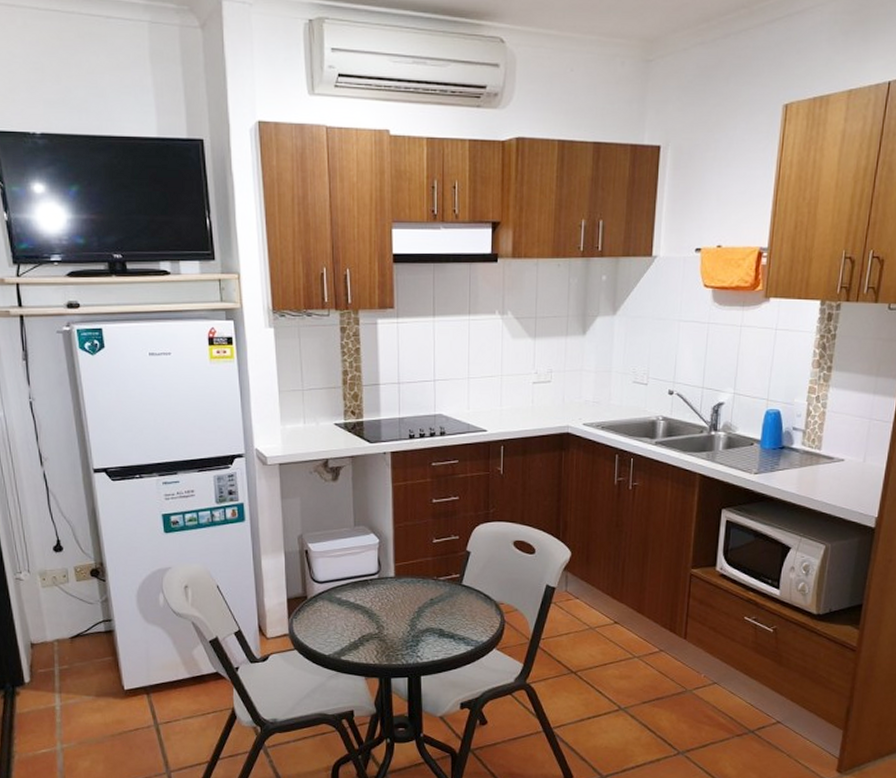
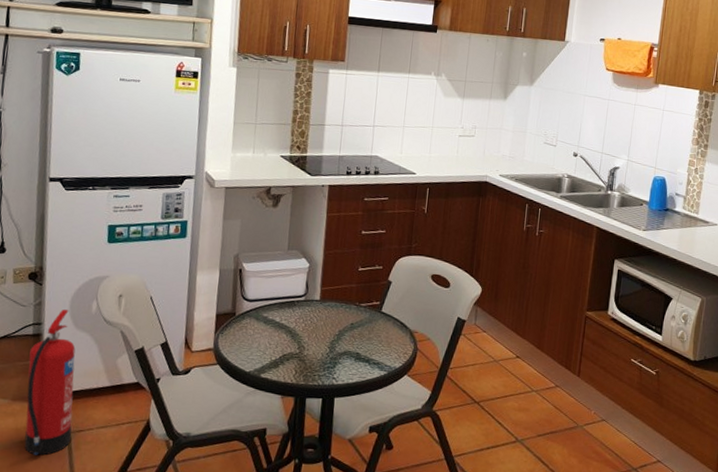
fire extinguisher: none [105,605,160,747] -> present [24,309,76,456]

